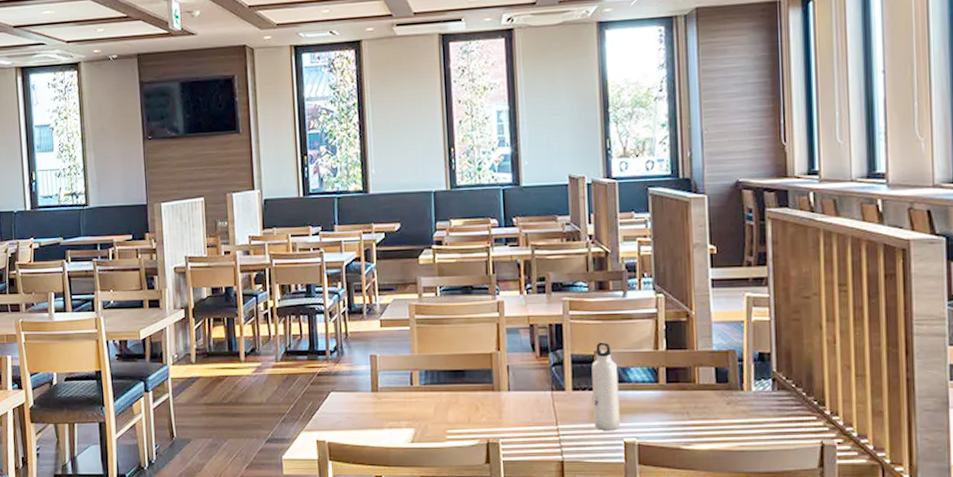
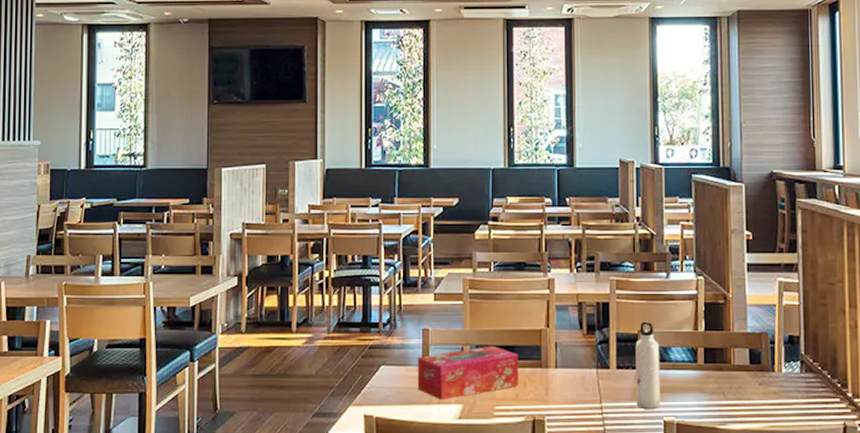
tissue box: none [366,370,471,425] -> present [417,345,519,400]

